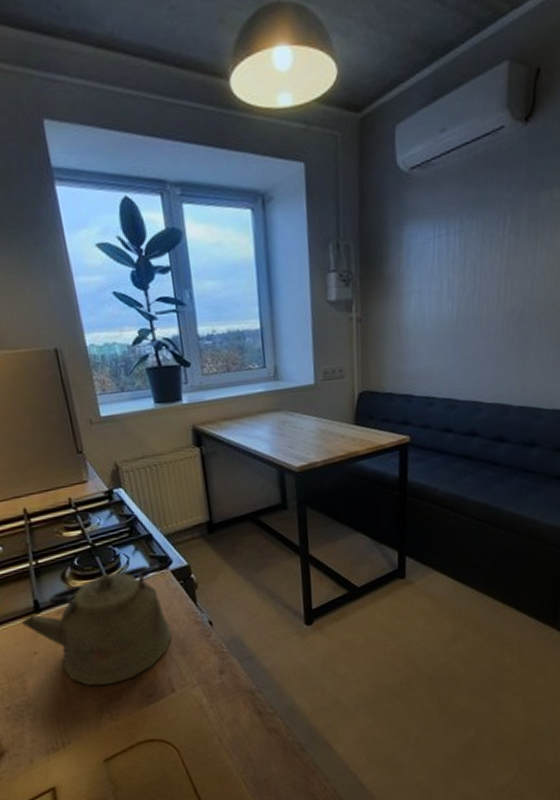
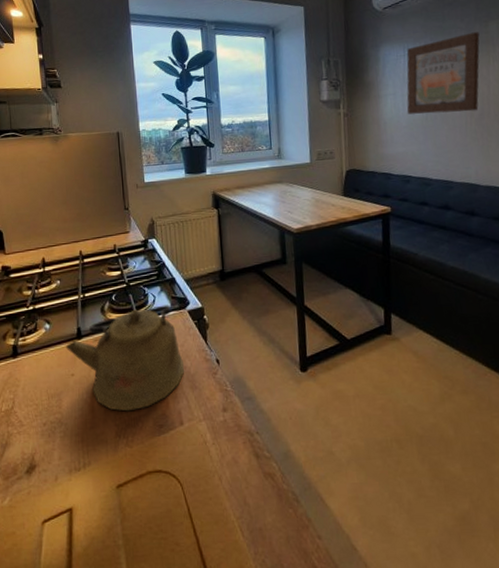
wall art: none [434,205,528,319] -> present [406,32,480,115]

